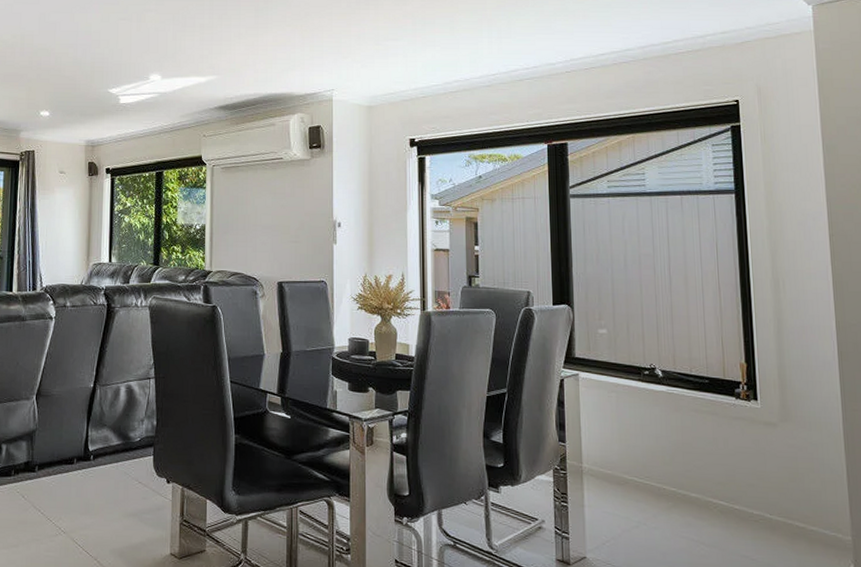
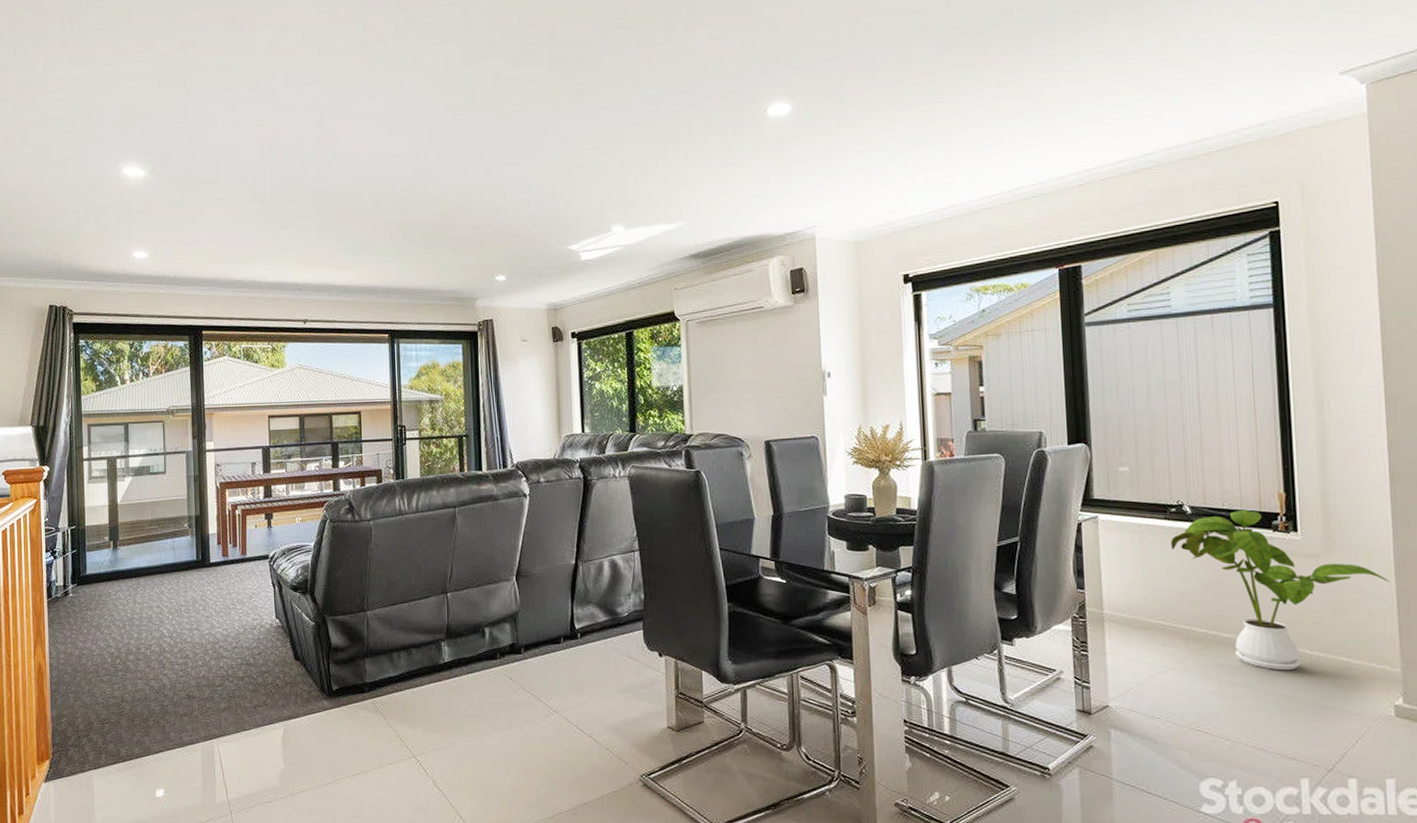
house plant: none [644,376,841,533] -> present [1170,509,1391,671]

